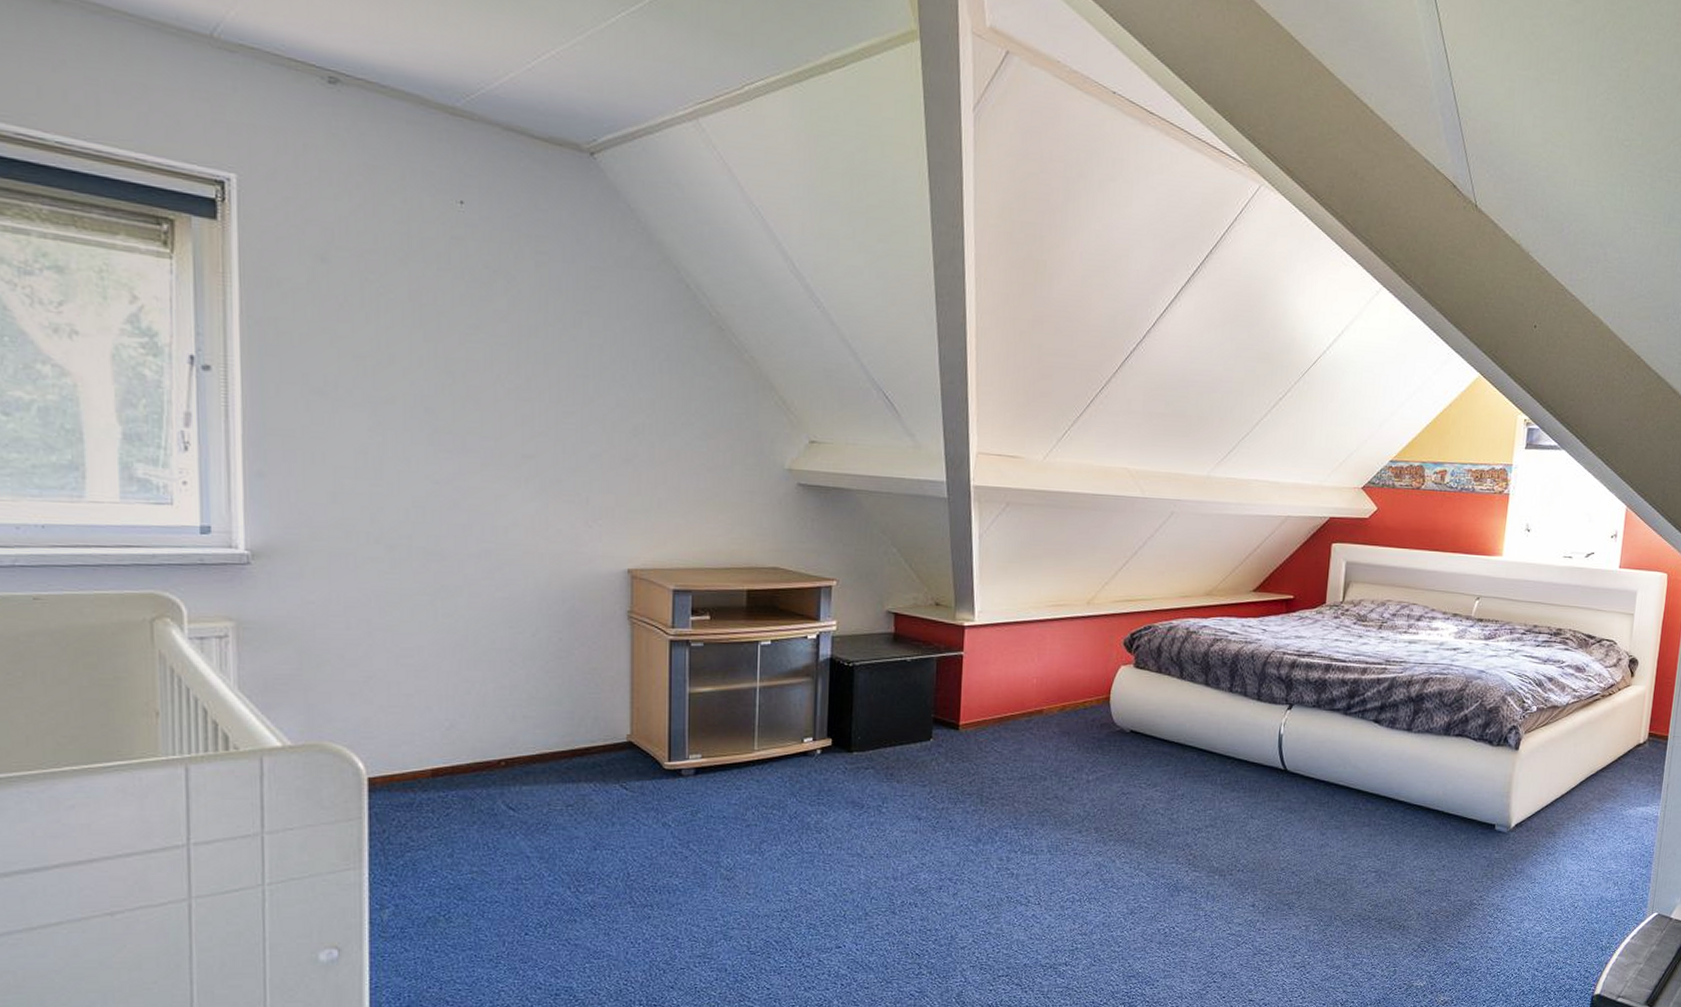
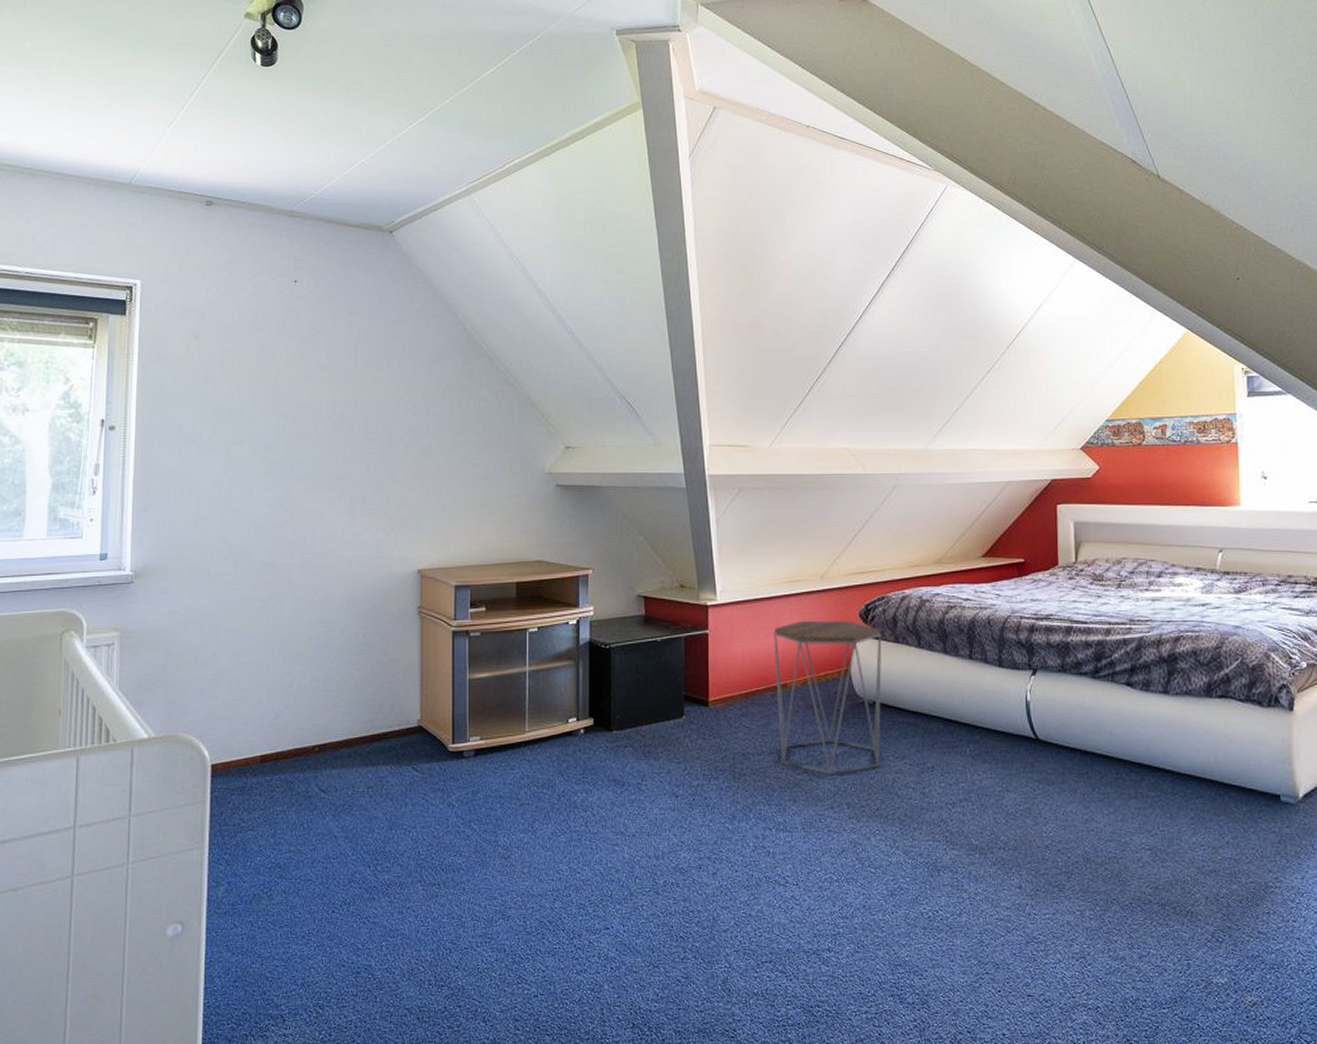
side table: none [1031,646,1145,800] -> present [773,620,882,774]

